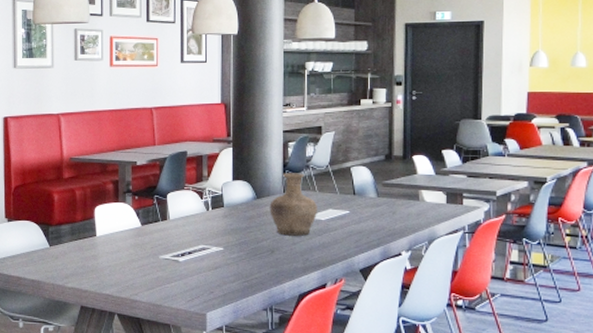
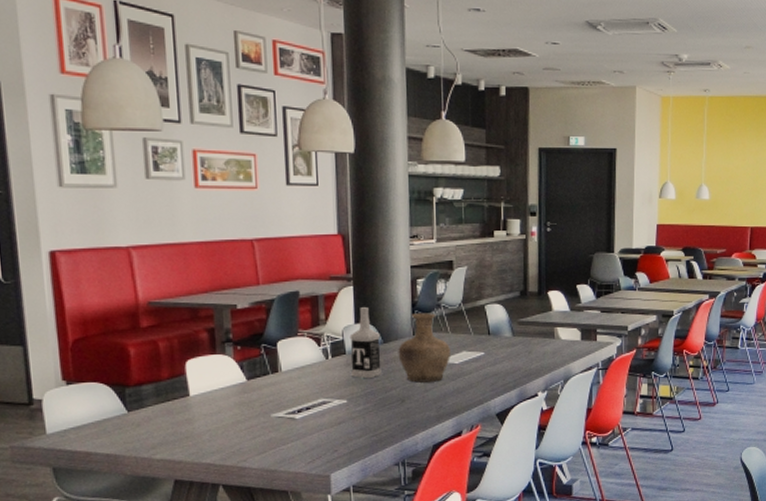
vodka: none [228,166,254,229] -> present [349,307,382,378]

